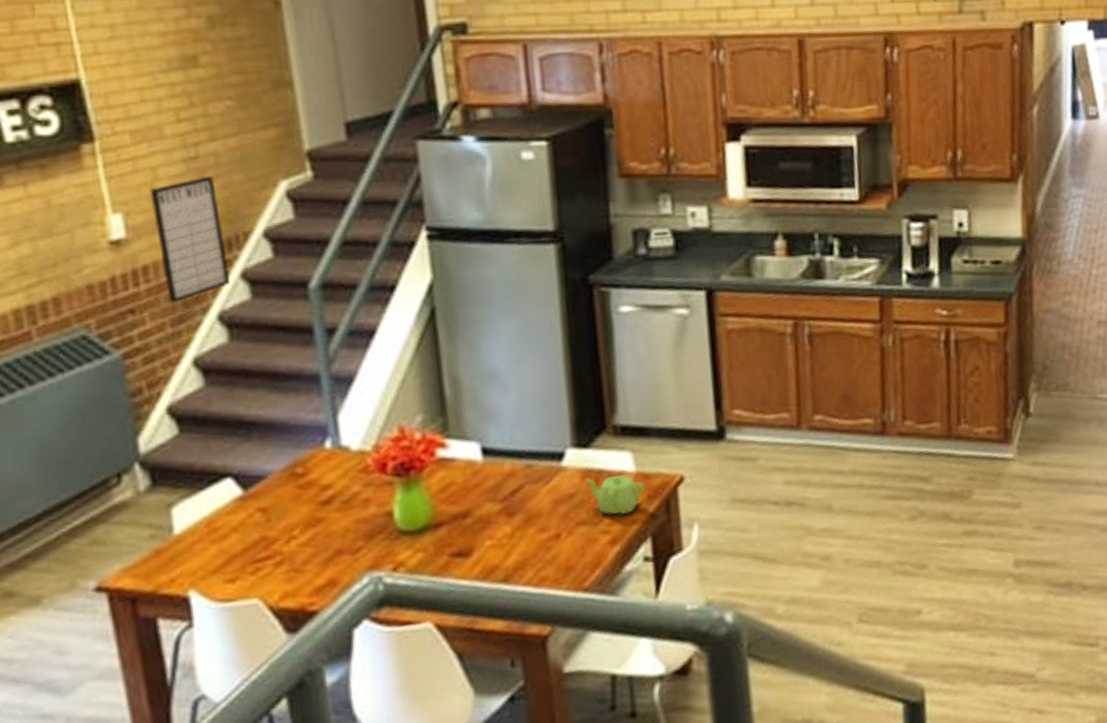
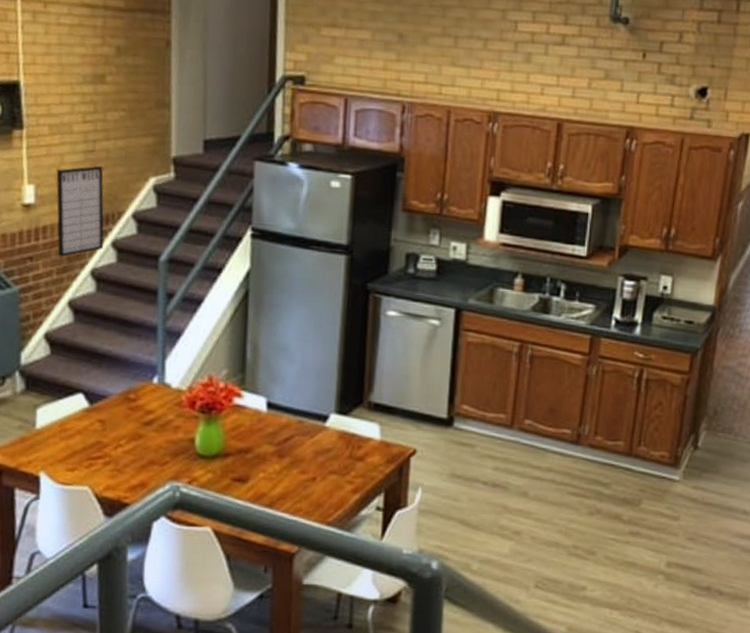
teapot: present [585,475,646,515] -> none [341,438,386,471]

